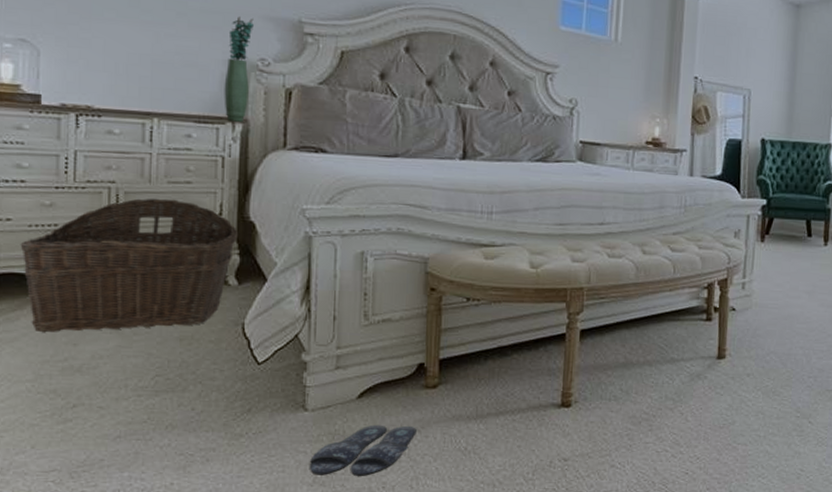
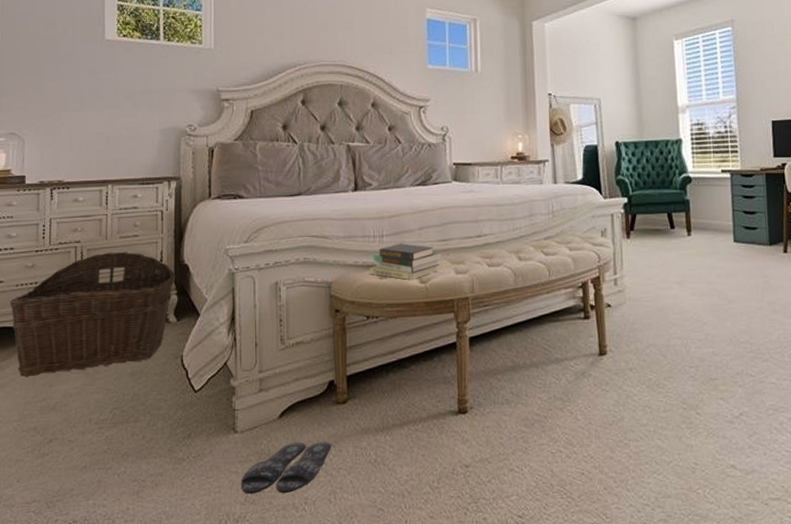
vase: present [224,16,255,122] -> none [161,92,183,180]
books: none [473,223,557,265] -> present [369,243,441,281]

